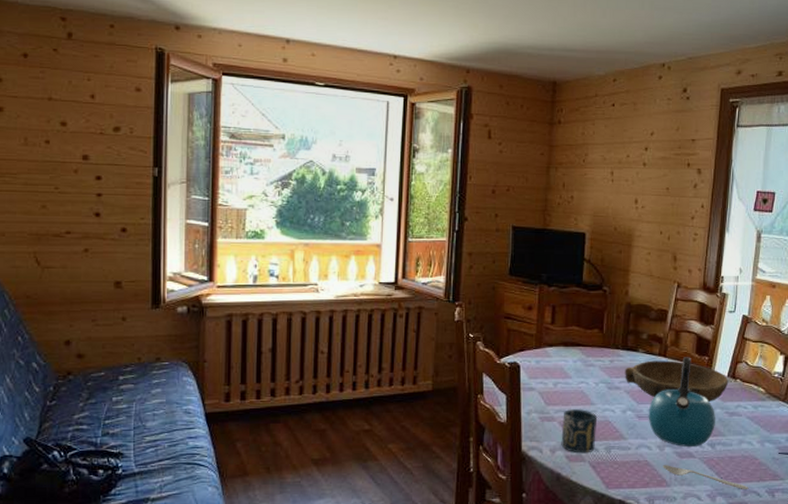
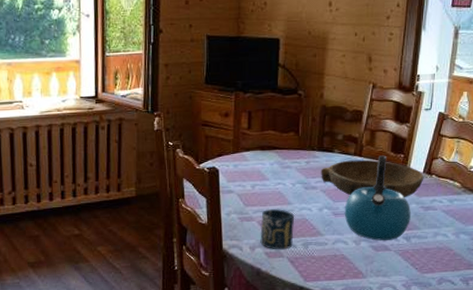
spoon: present [663,465,749,490] -> none [359,258,444,280]

